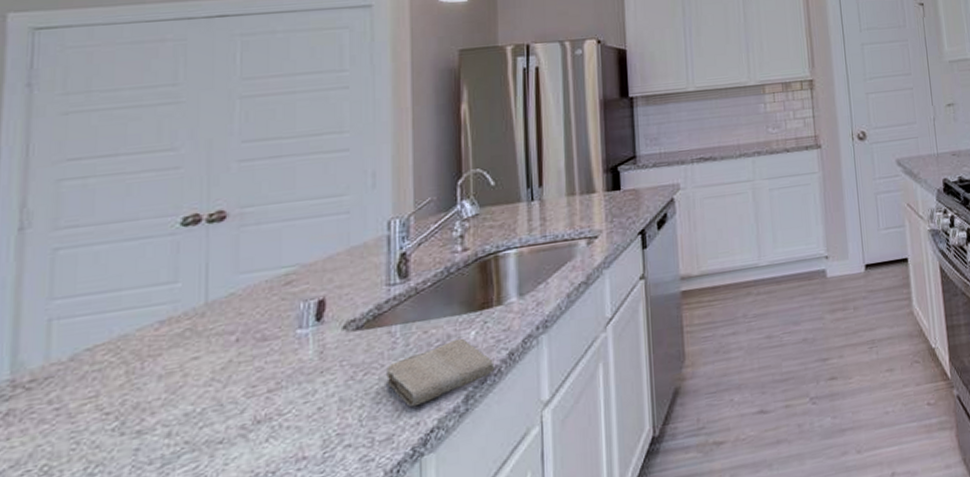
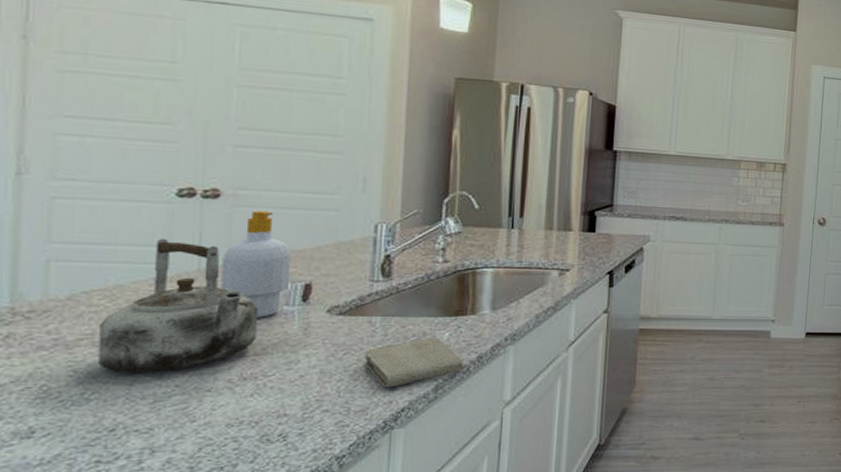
kettle: none [102,273,271,437] -> present [98,238,259,372]
soap bottle: none [230,226,303,348] -> present [221,211,292,318]

